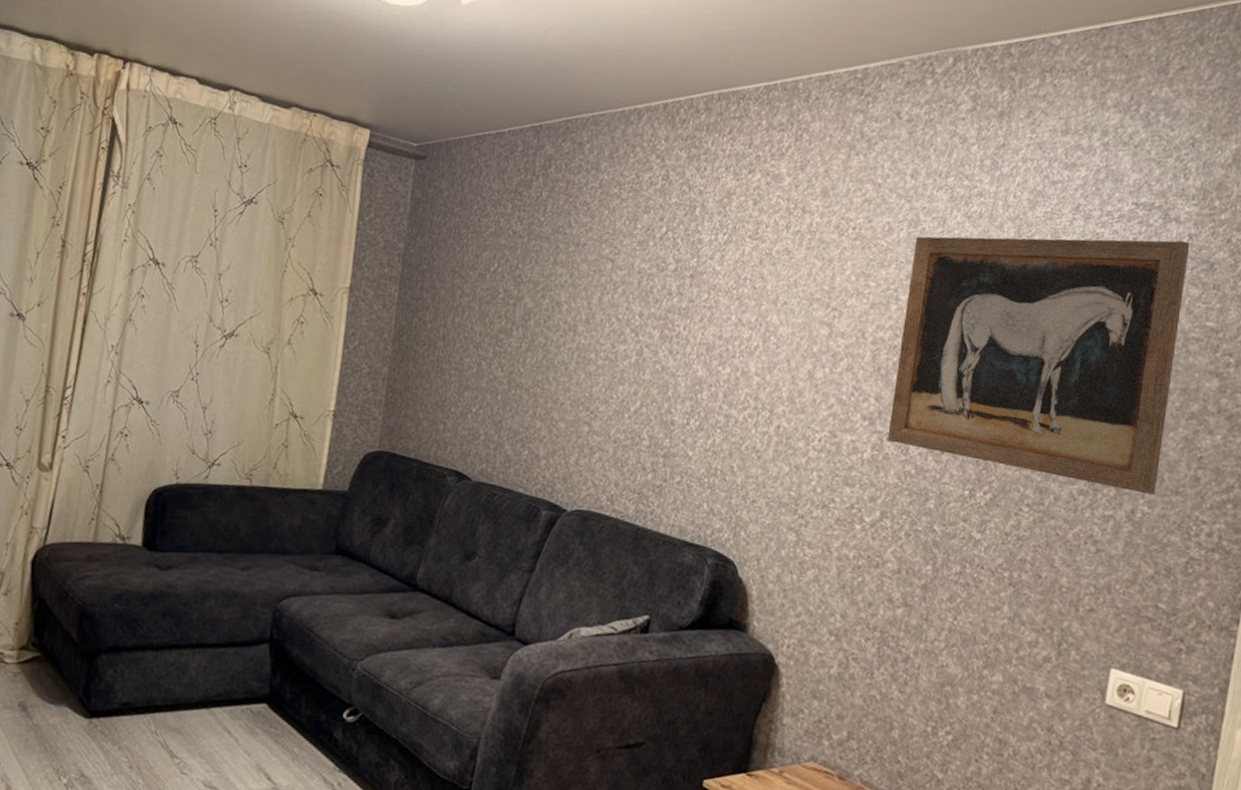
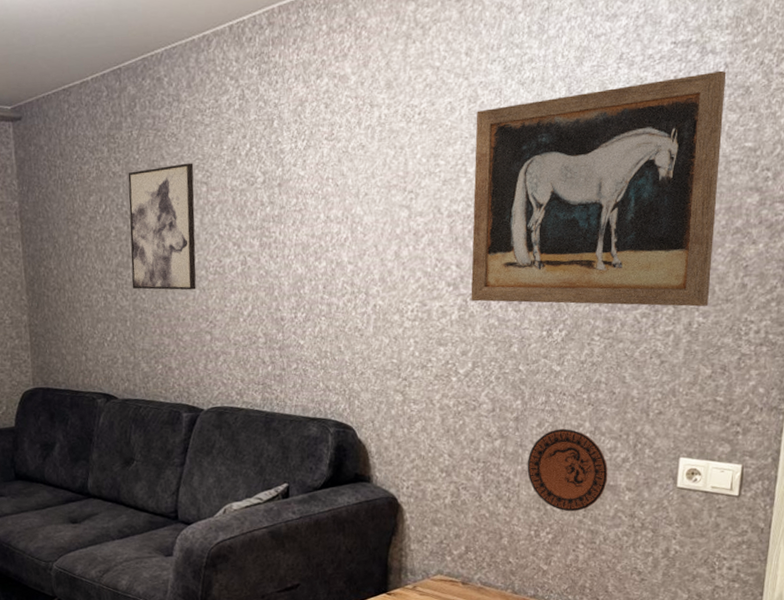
wall art: none [511,233,602,373] -> present [128,163,196,291]
decorative plate: none [930,607,1026,713] -> present [527,428,608,512]

